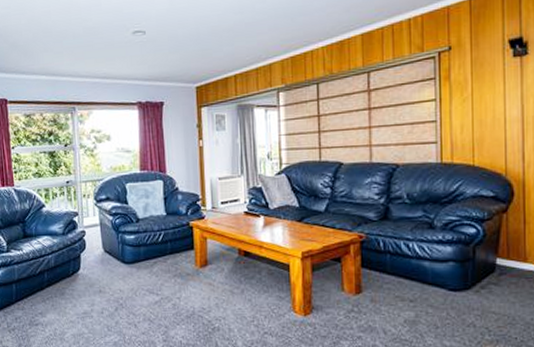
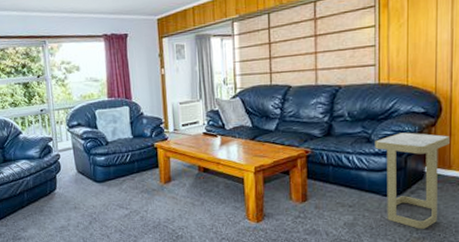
side table: none [438,218,524,330] -> present [375,132,450,229]

